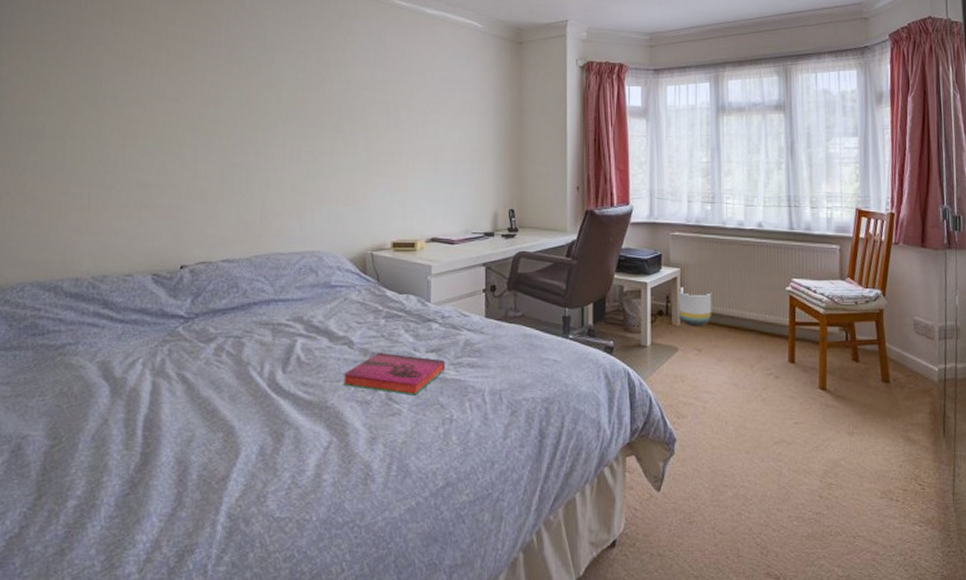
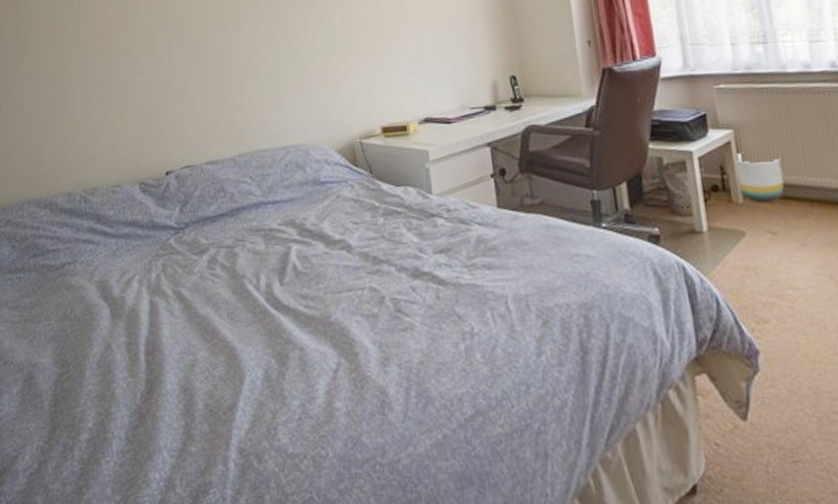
hardback book: present [342,353,445,396] -> none [344,256,458,306]

